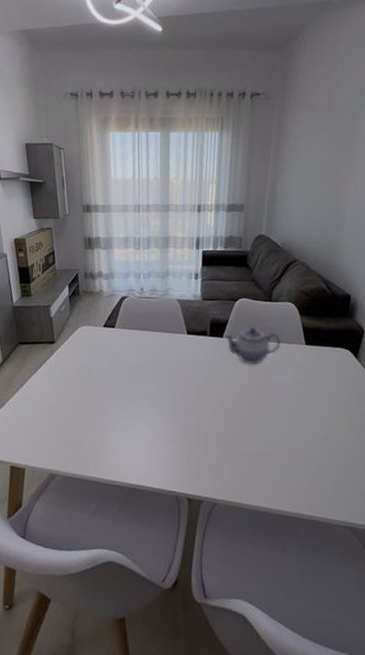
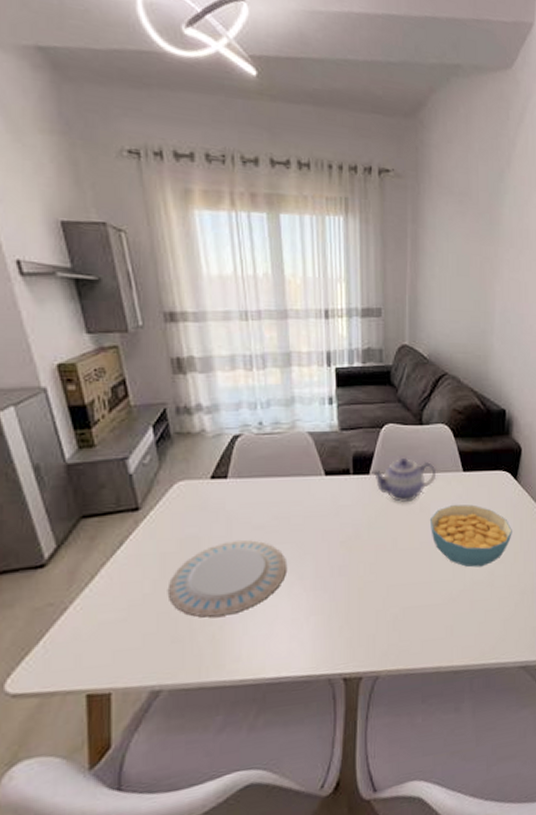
plate: none [67,375,152,430] -> present [167,540,288,618]
cereal bowl: none [272,372,349,430] -> present [430,504,512,568]

